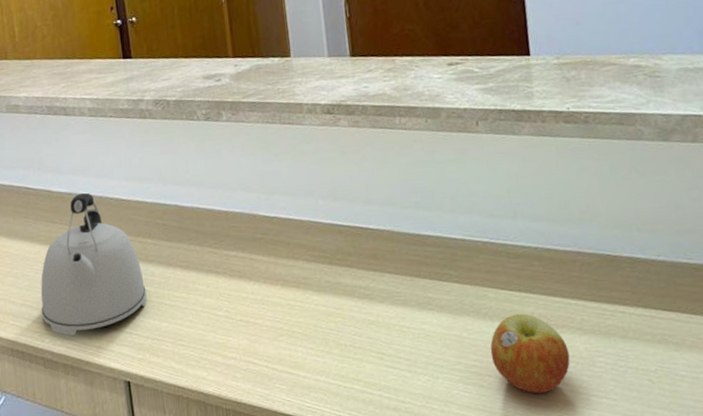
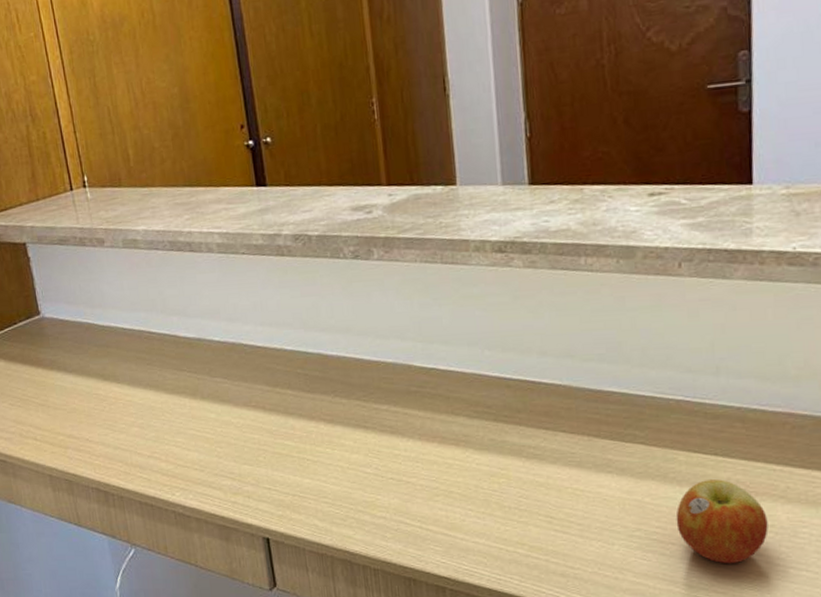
kettle: present [40,192,147,336] -> none [169,338,287,490]

